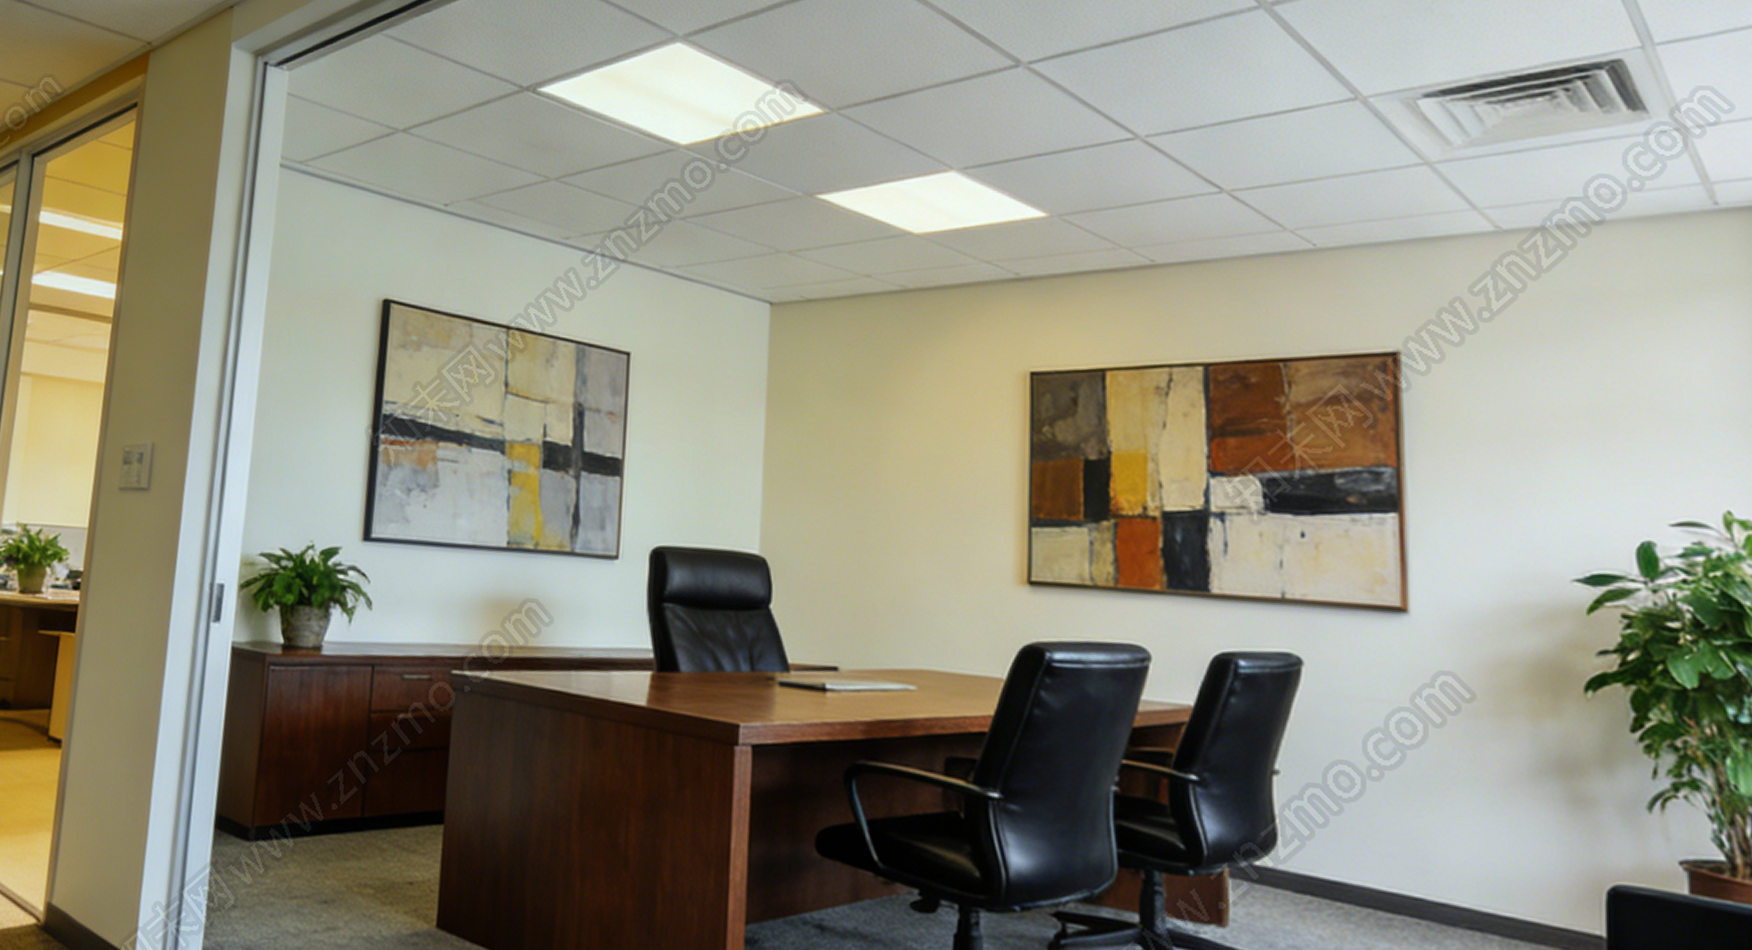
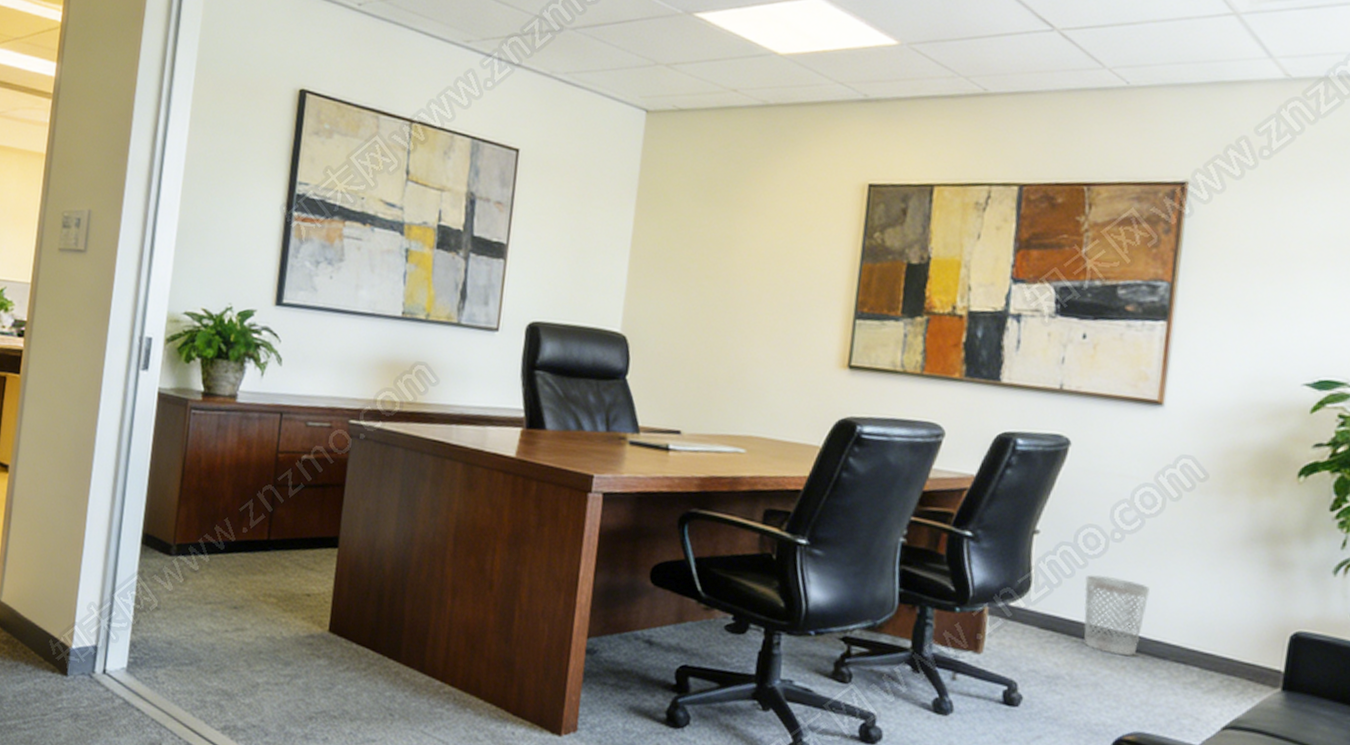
wastebasket: none [1343,823,1424,924] -> present [1084,575,1150,656]

